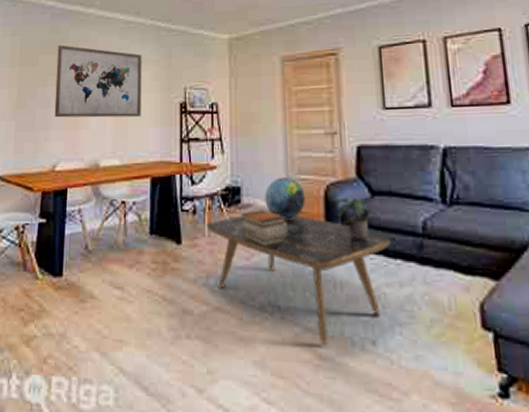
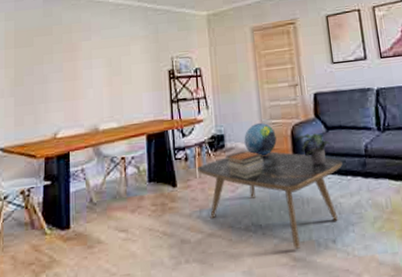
wall art: present [54,45,142,118] -> none [51,27,134,92]

